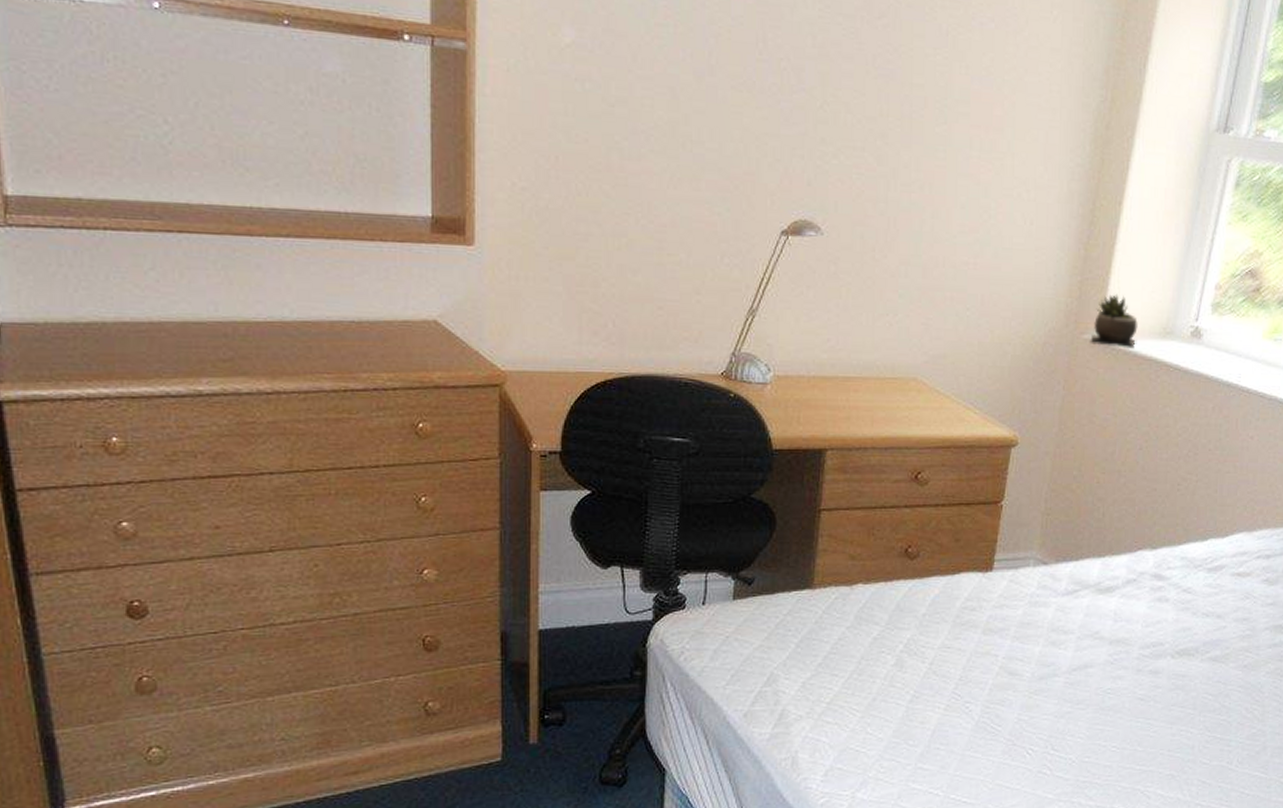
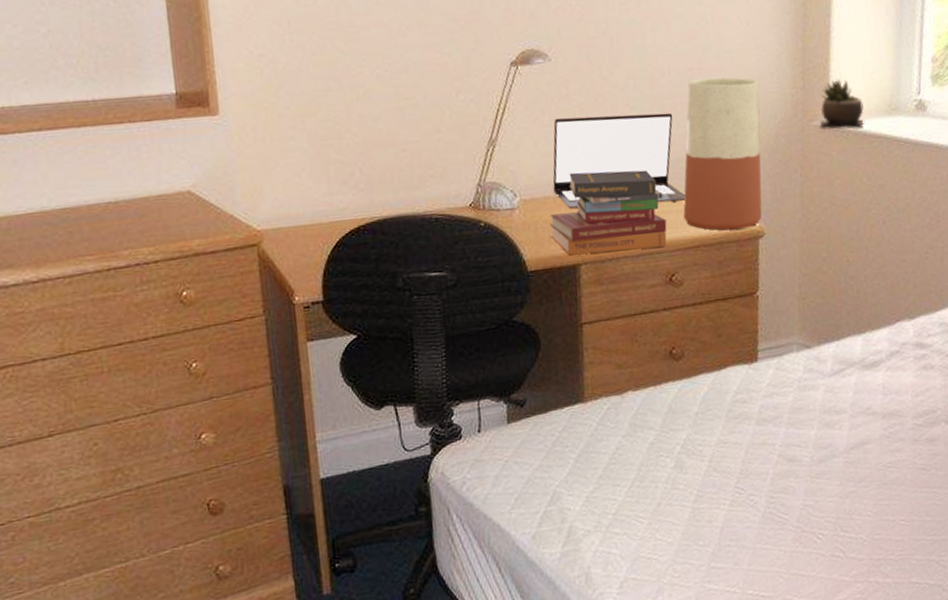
books: none [799,354,920,444] -> present [550,169,667,256]
laptop: none [809,295,943,398] -> present [552,112,686,209]
vase: none [938,274,1034,435] -> present [683,77,762,231]

